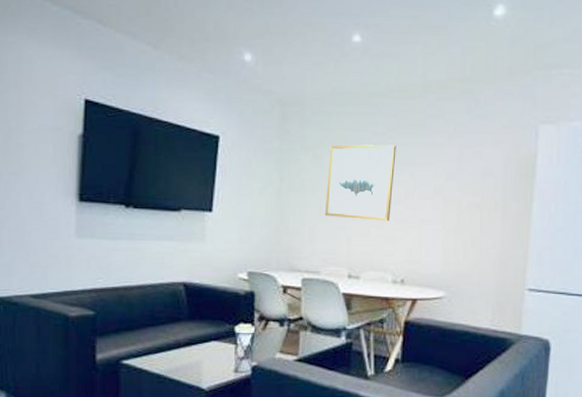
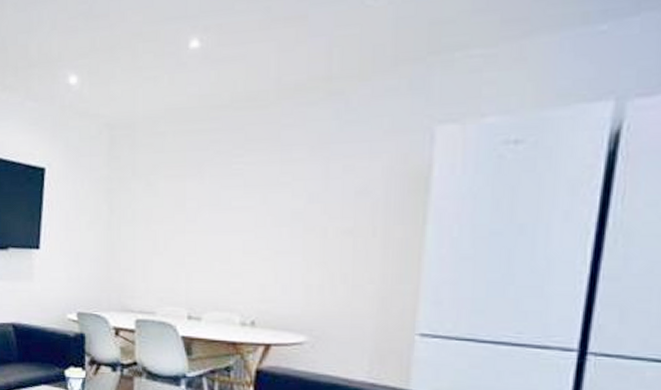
wall art: present [324,144,396,221] -> none [159,163,244,254]

